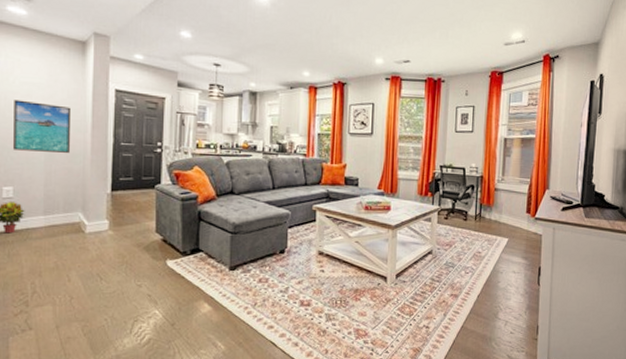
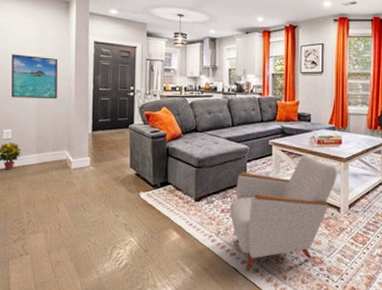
armchair: none [267,220,385,346] -> present [229,154,337,272]

